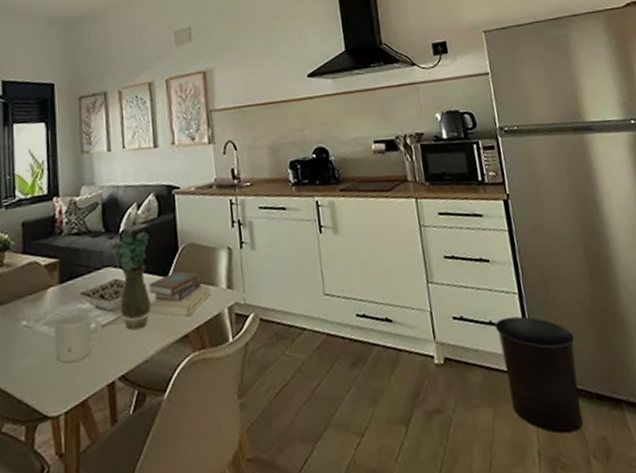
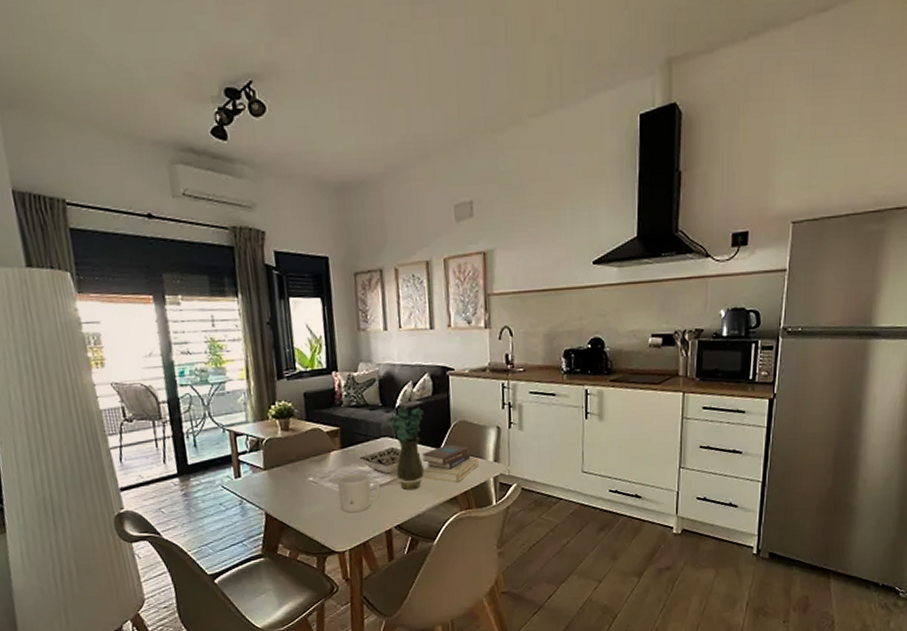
waste bin: present [495,316,583,434] -> none [734,500,803,591]

